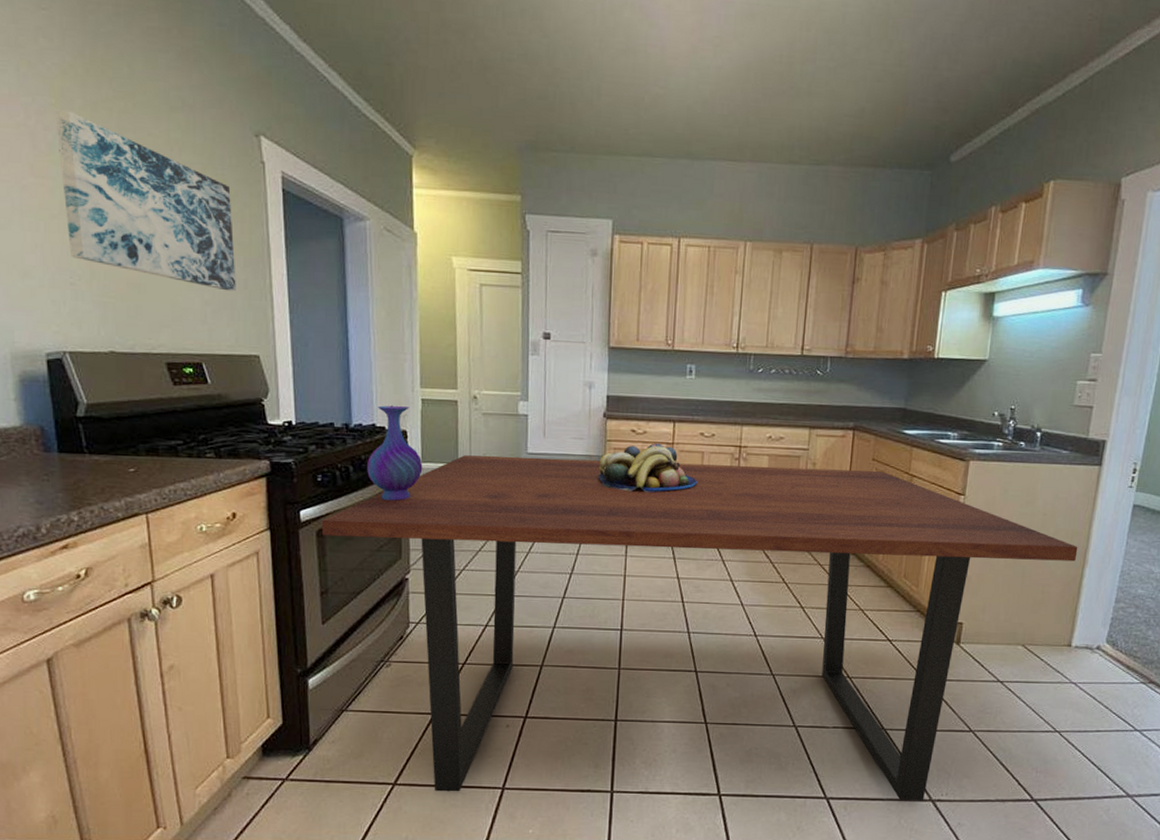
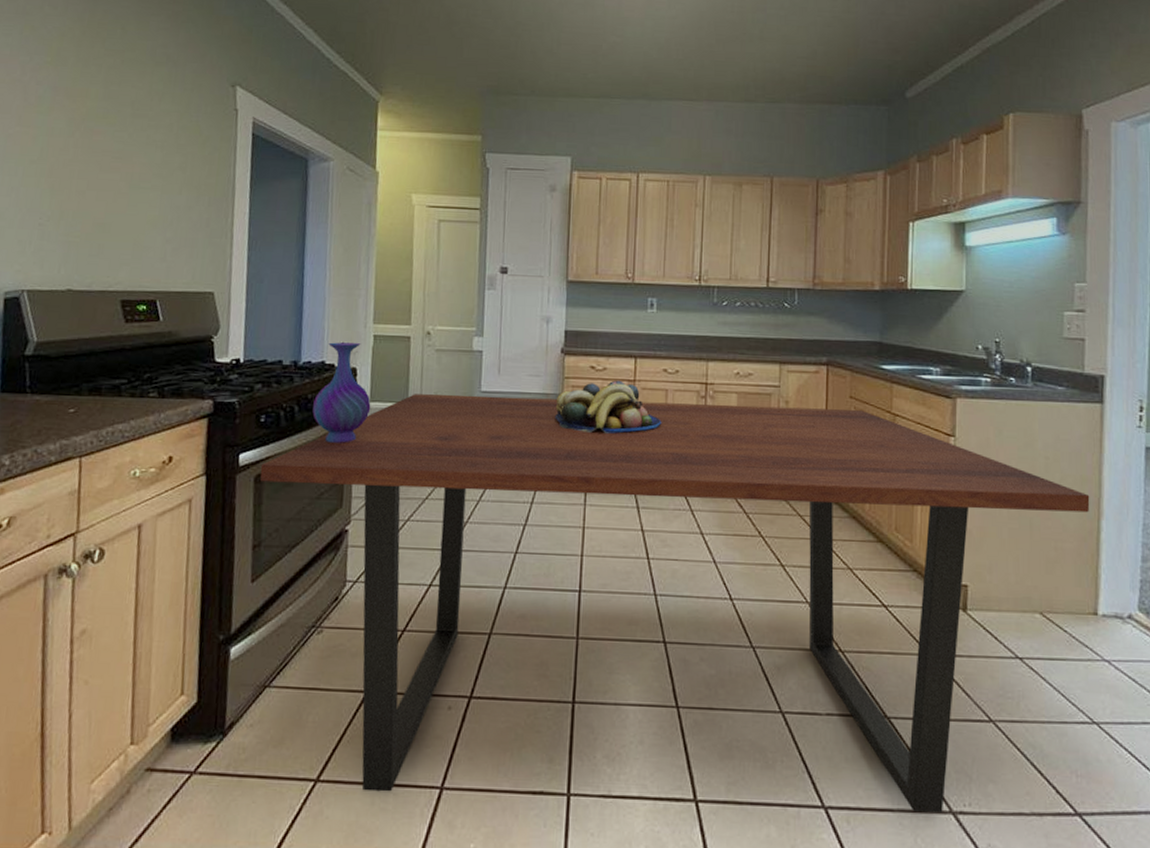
wall art: present [55,110,236,292] -> none [43,67,203,230]

